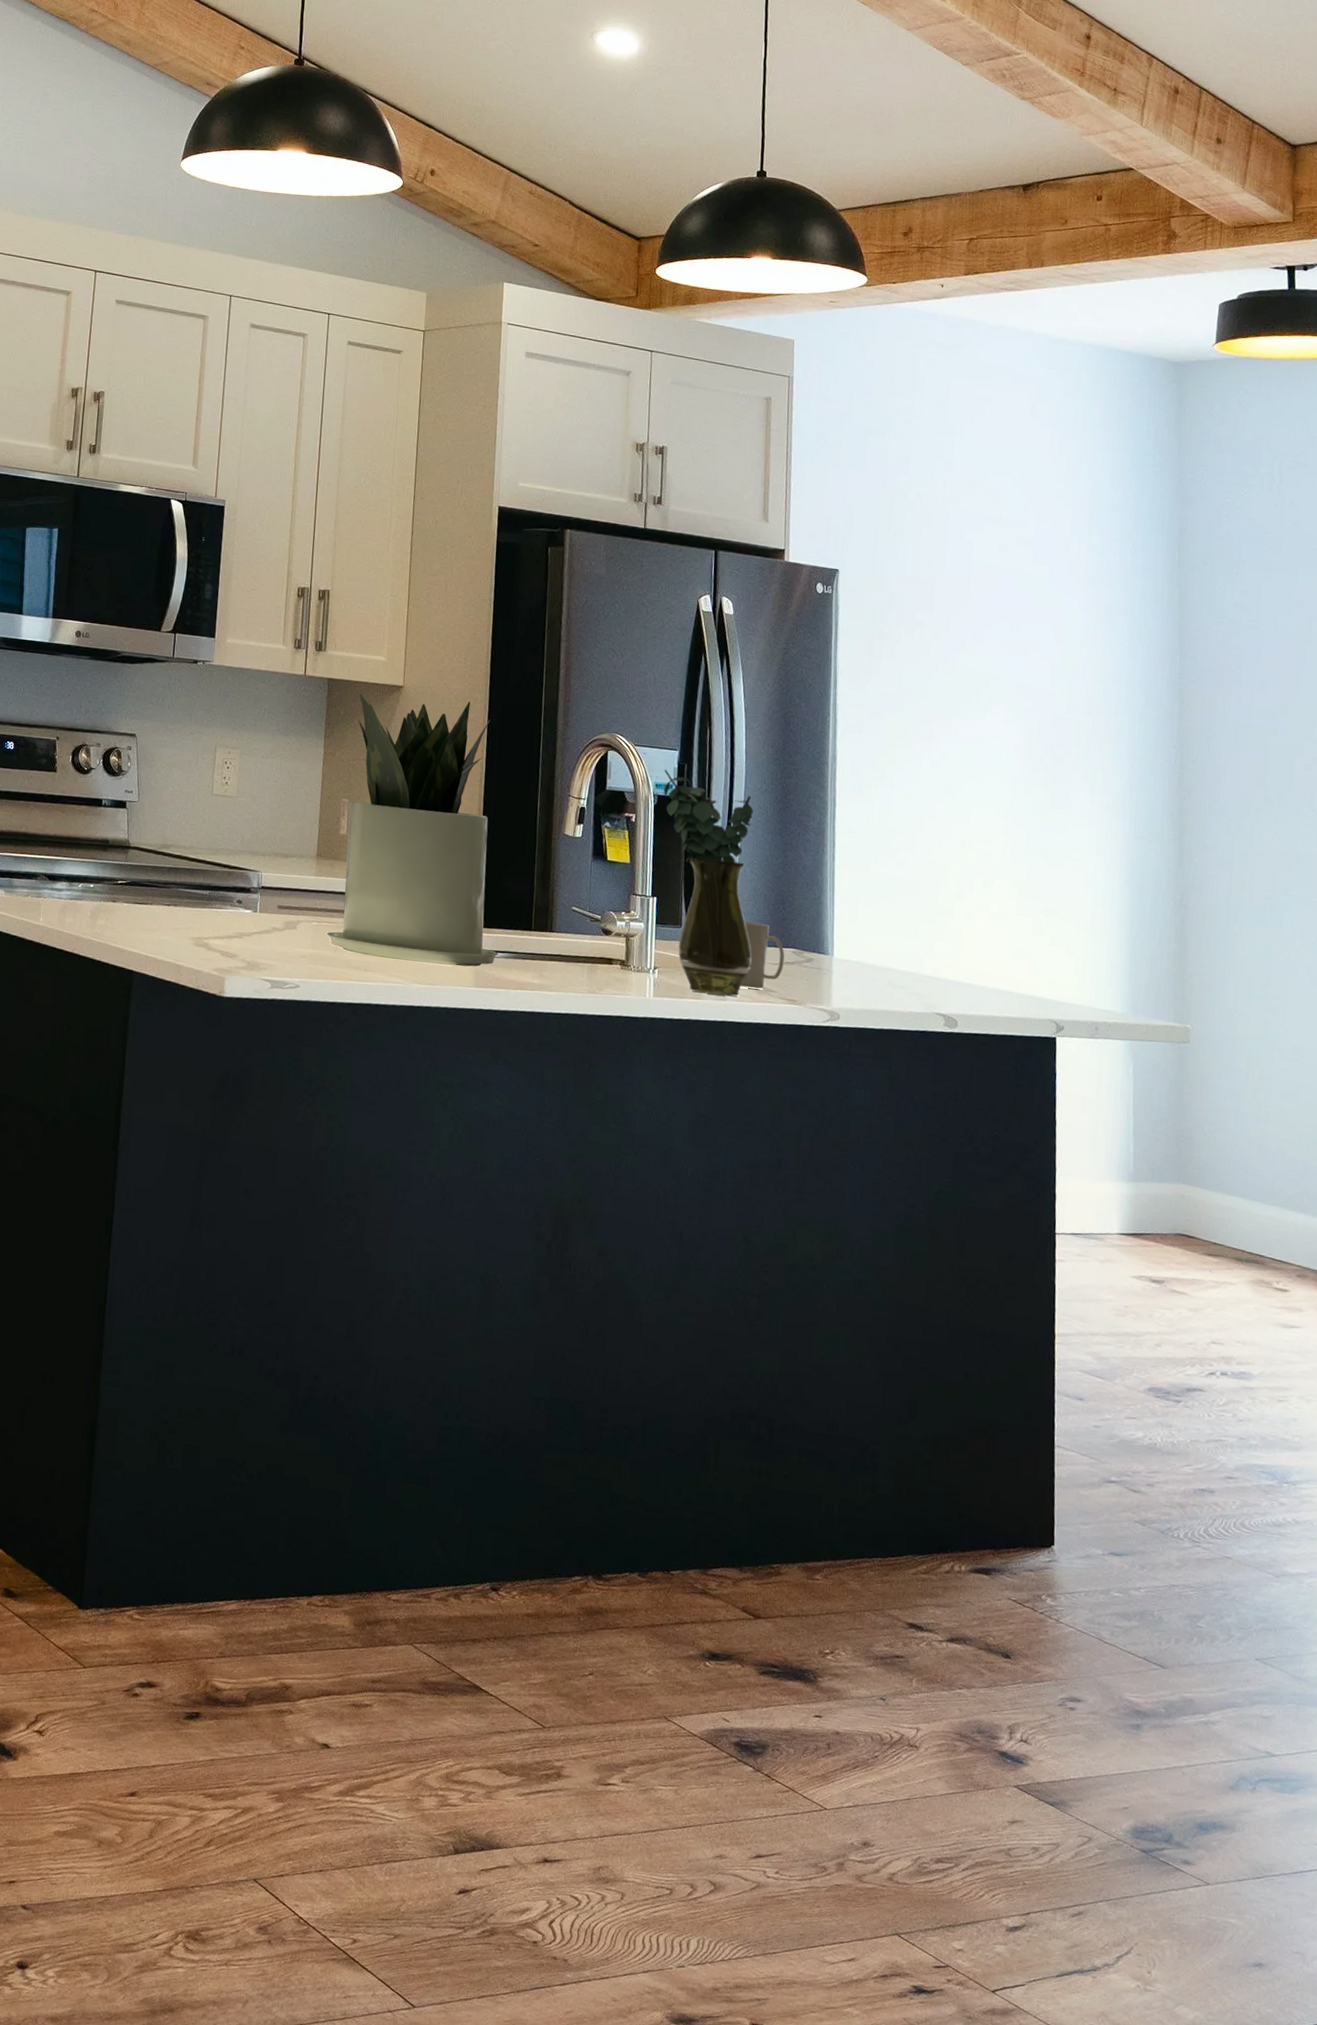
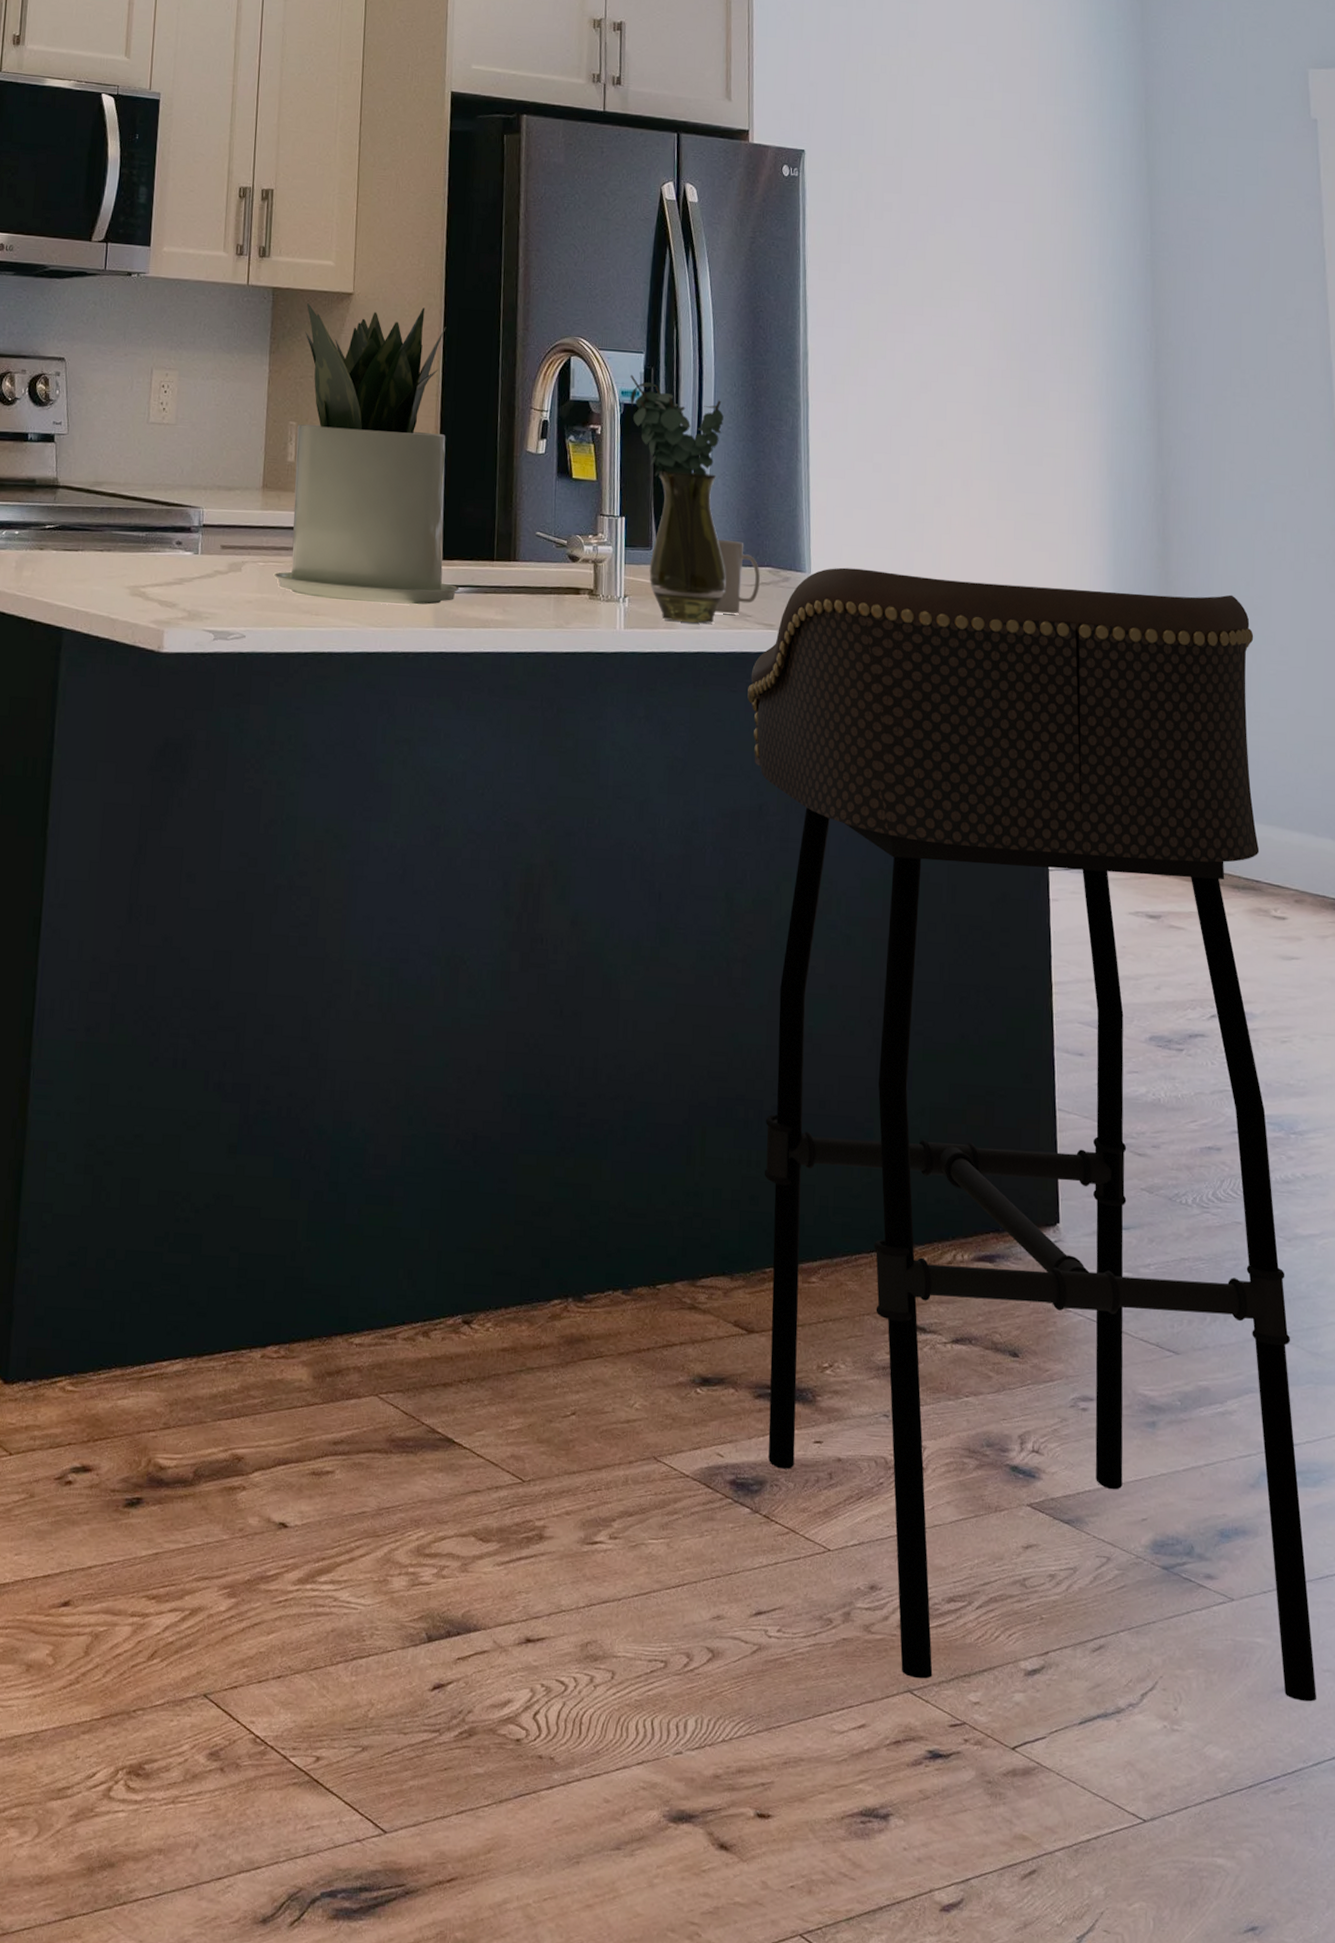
bar stool: none [769,952,1286,1978] -> present [747,567,1317,1702]

